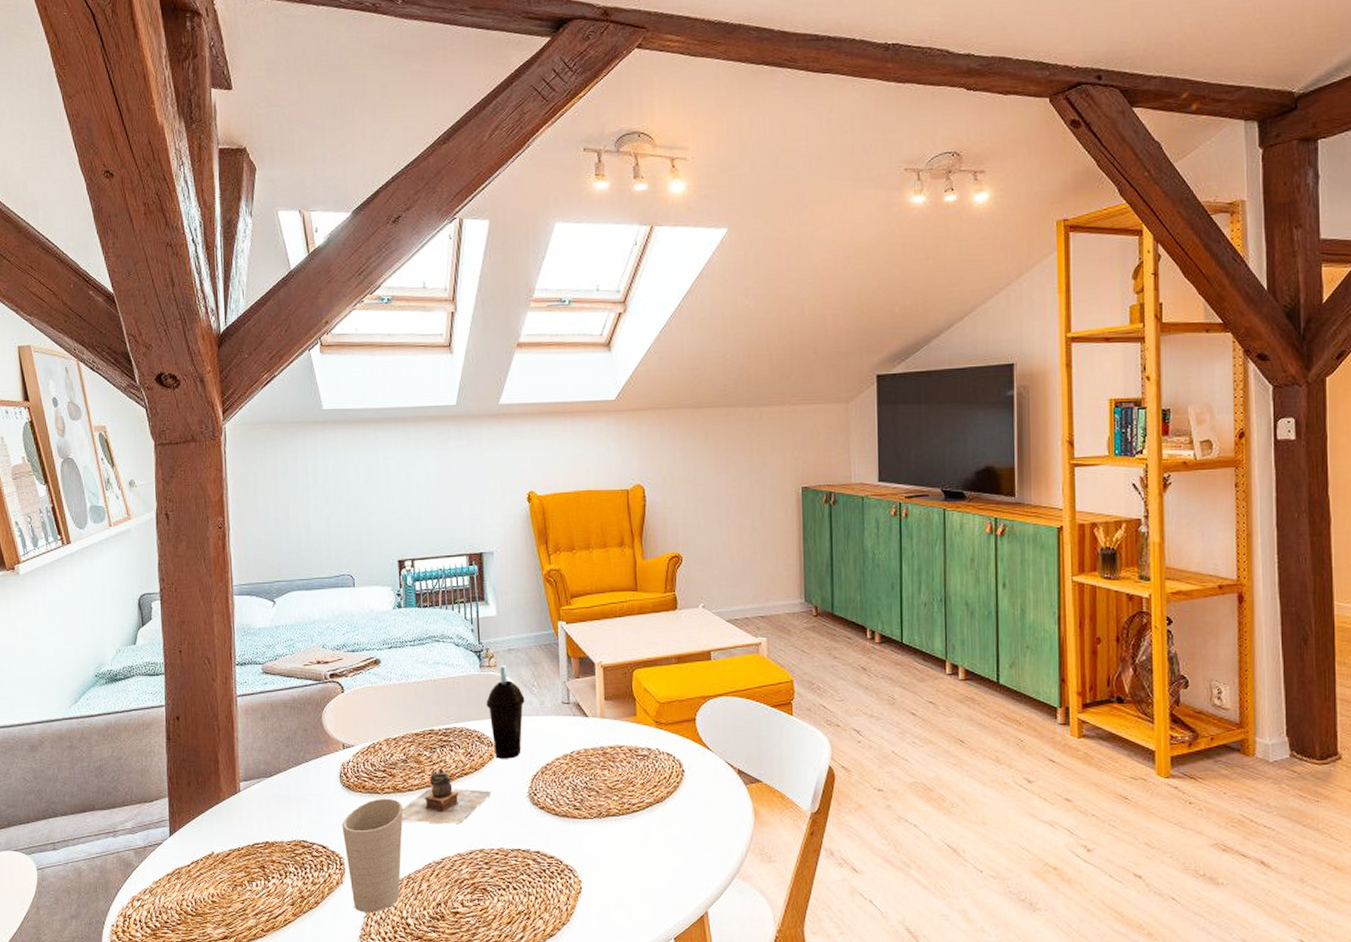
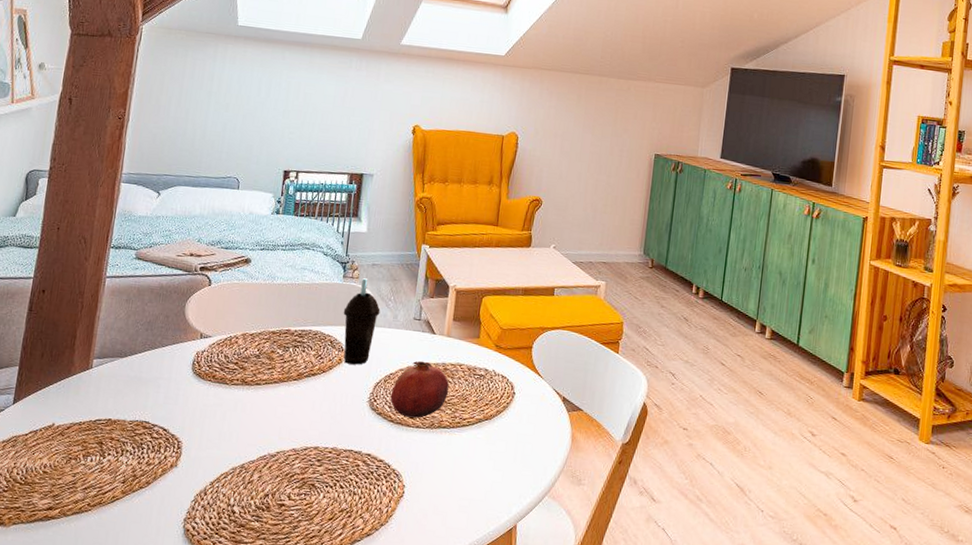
cup: present [342,798,403,912] -> none [183,388,249,497]
teapot: present [401,768,492,825] -> none [244,366,335,421]
fruit: none [550,747,613,808] -> present [390,361,449,418]

